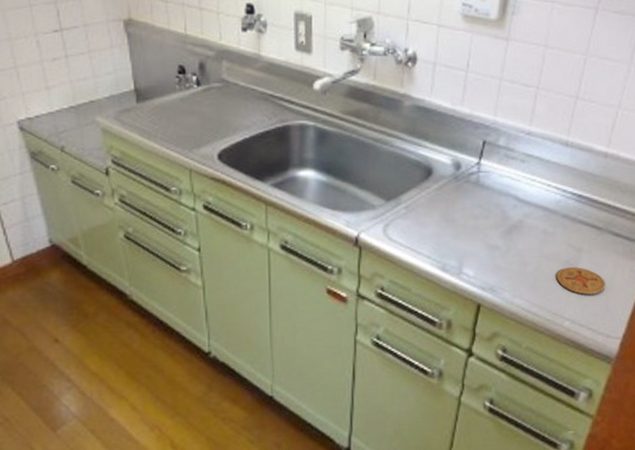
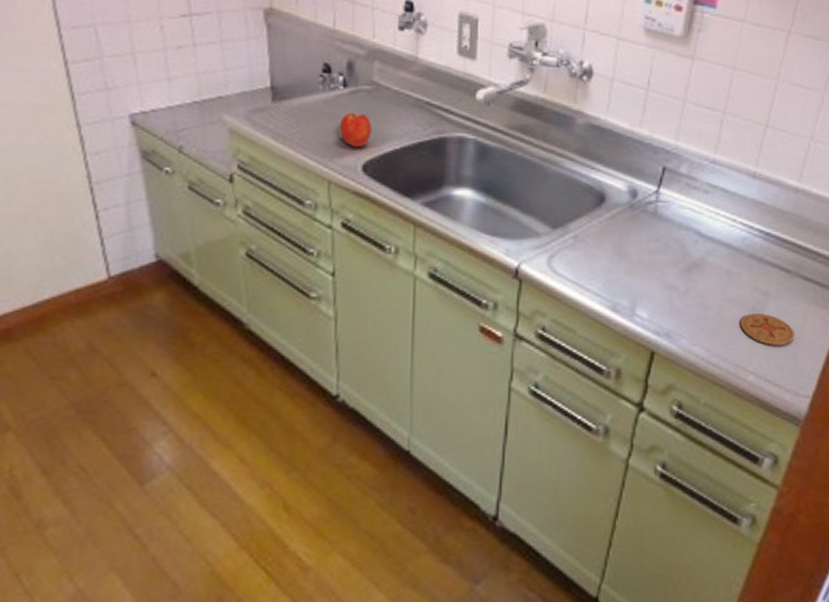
apple: none [196,108,224,139] -> present [340,112,372,148]

